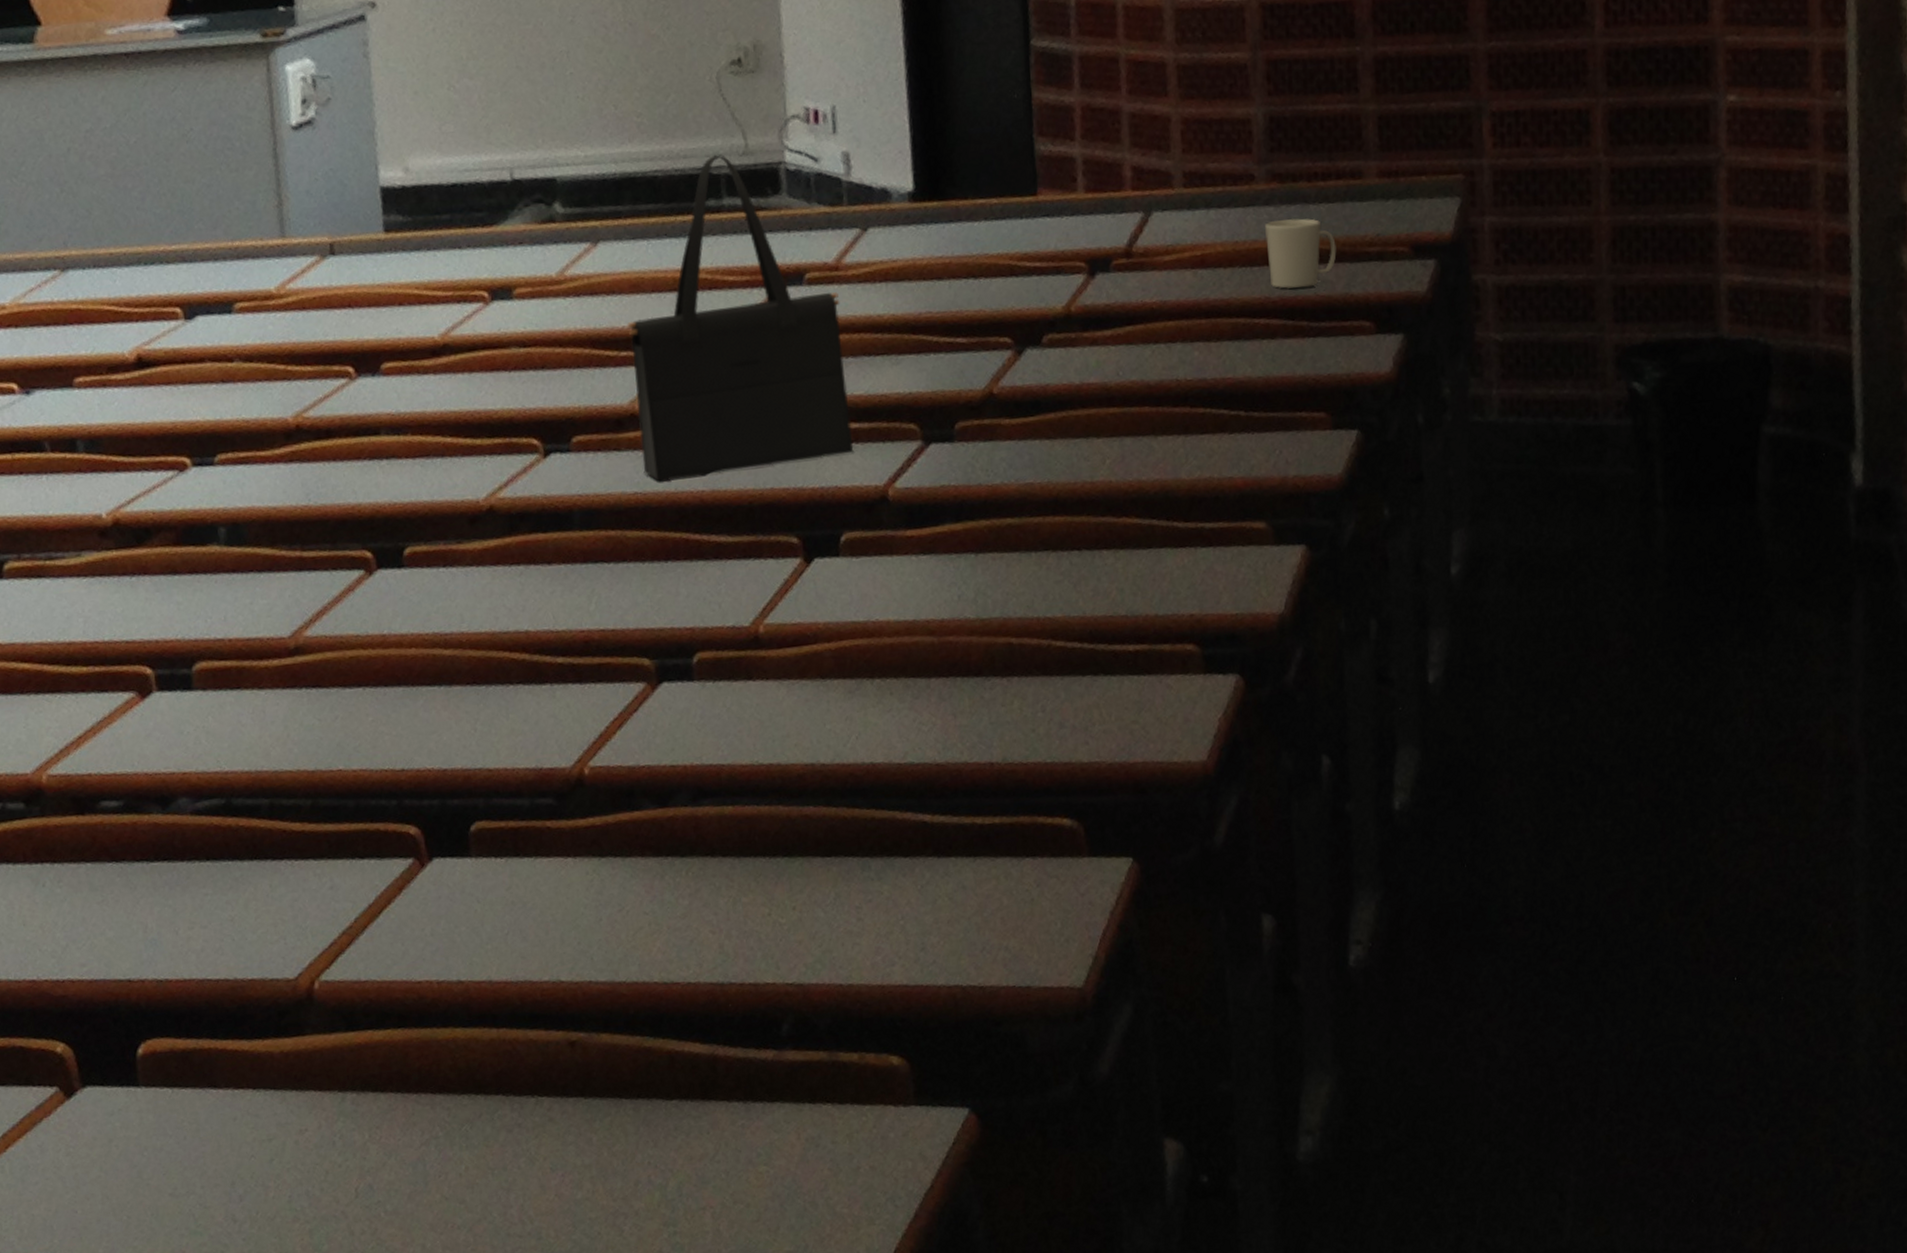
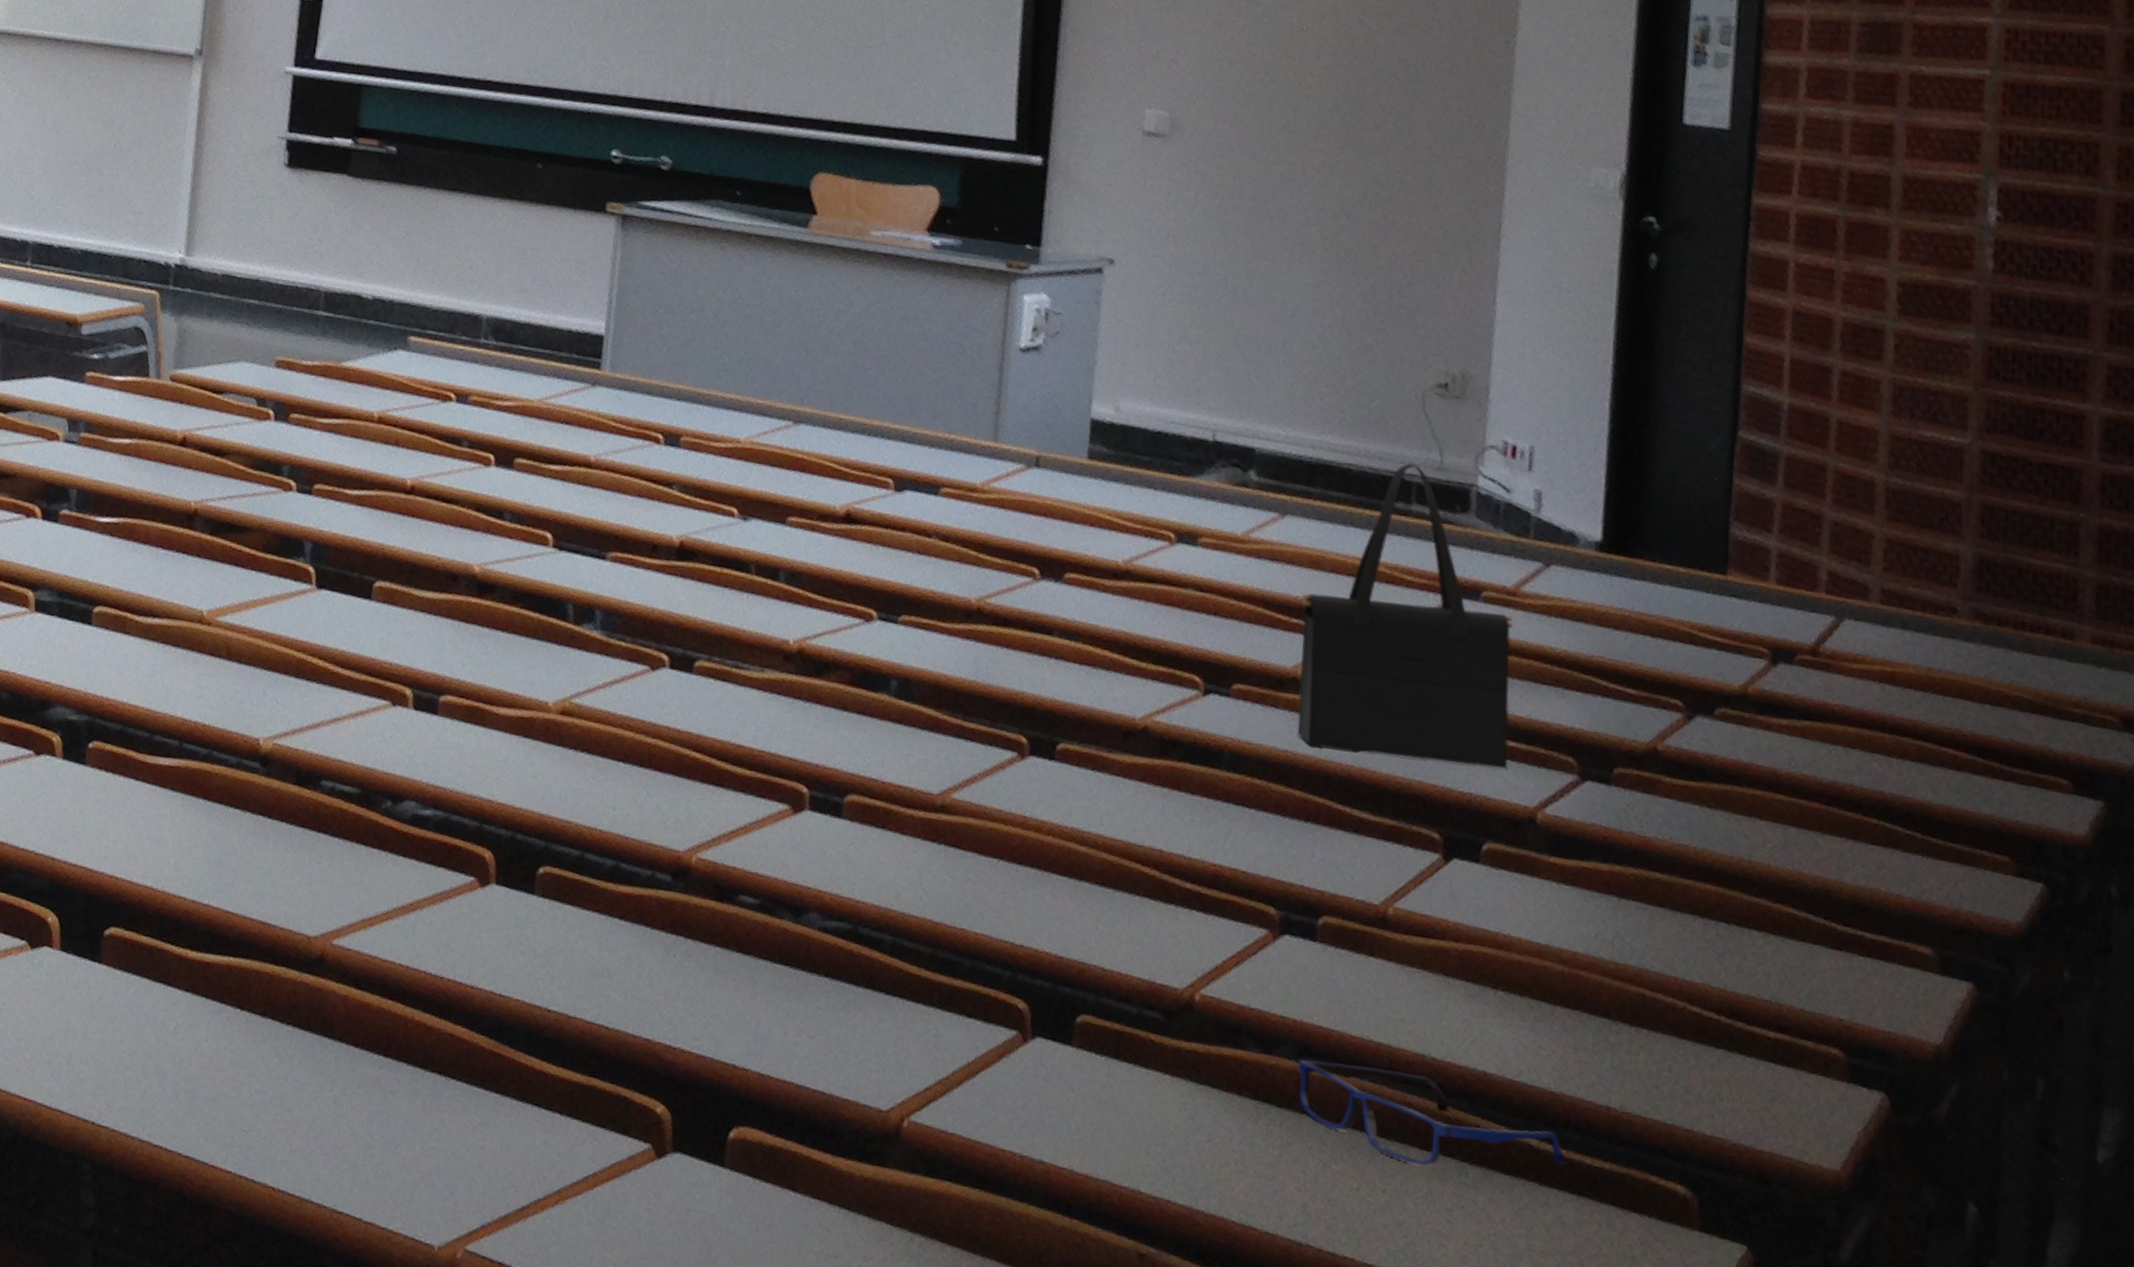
eyeglasses: none [694,784,958,875] -> present [1298,1059,1565,1165]
mug: present [1265,218,1337,289] -> none [1962,657,2039,731]

